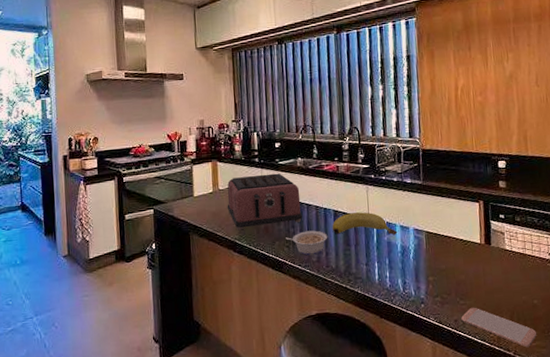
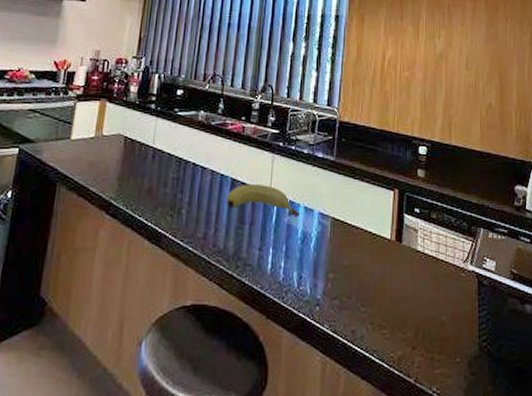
toaster: present [227,173,303,231] -> none [108,123,196,188]
legume: present [286,230,328,256] -> none [171,199,220,230]
smartphone: present [461,307,536,348] -> none [360,317,442,375]

